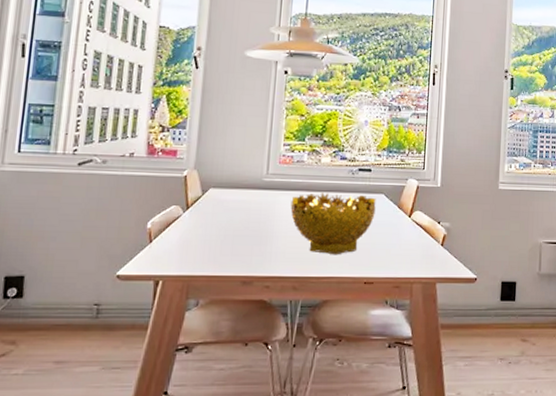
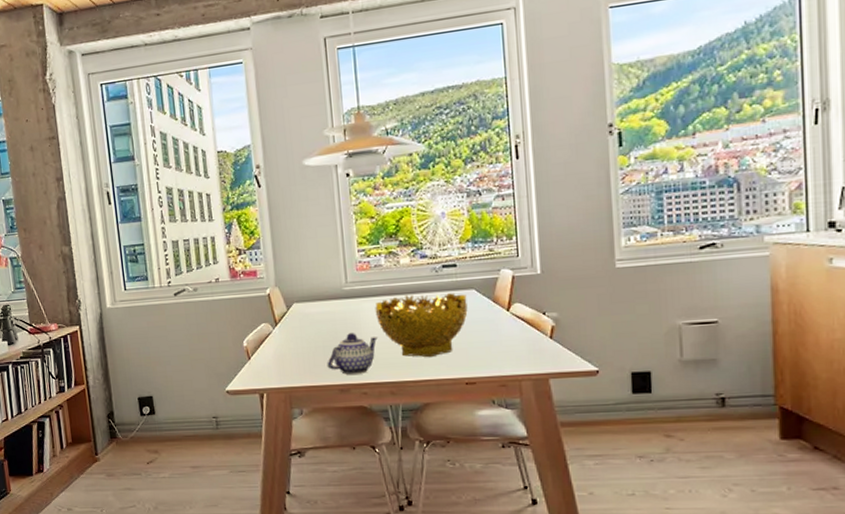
teapot: none [233,224,289,268] -> present [327,333,378,376]

